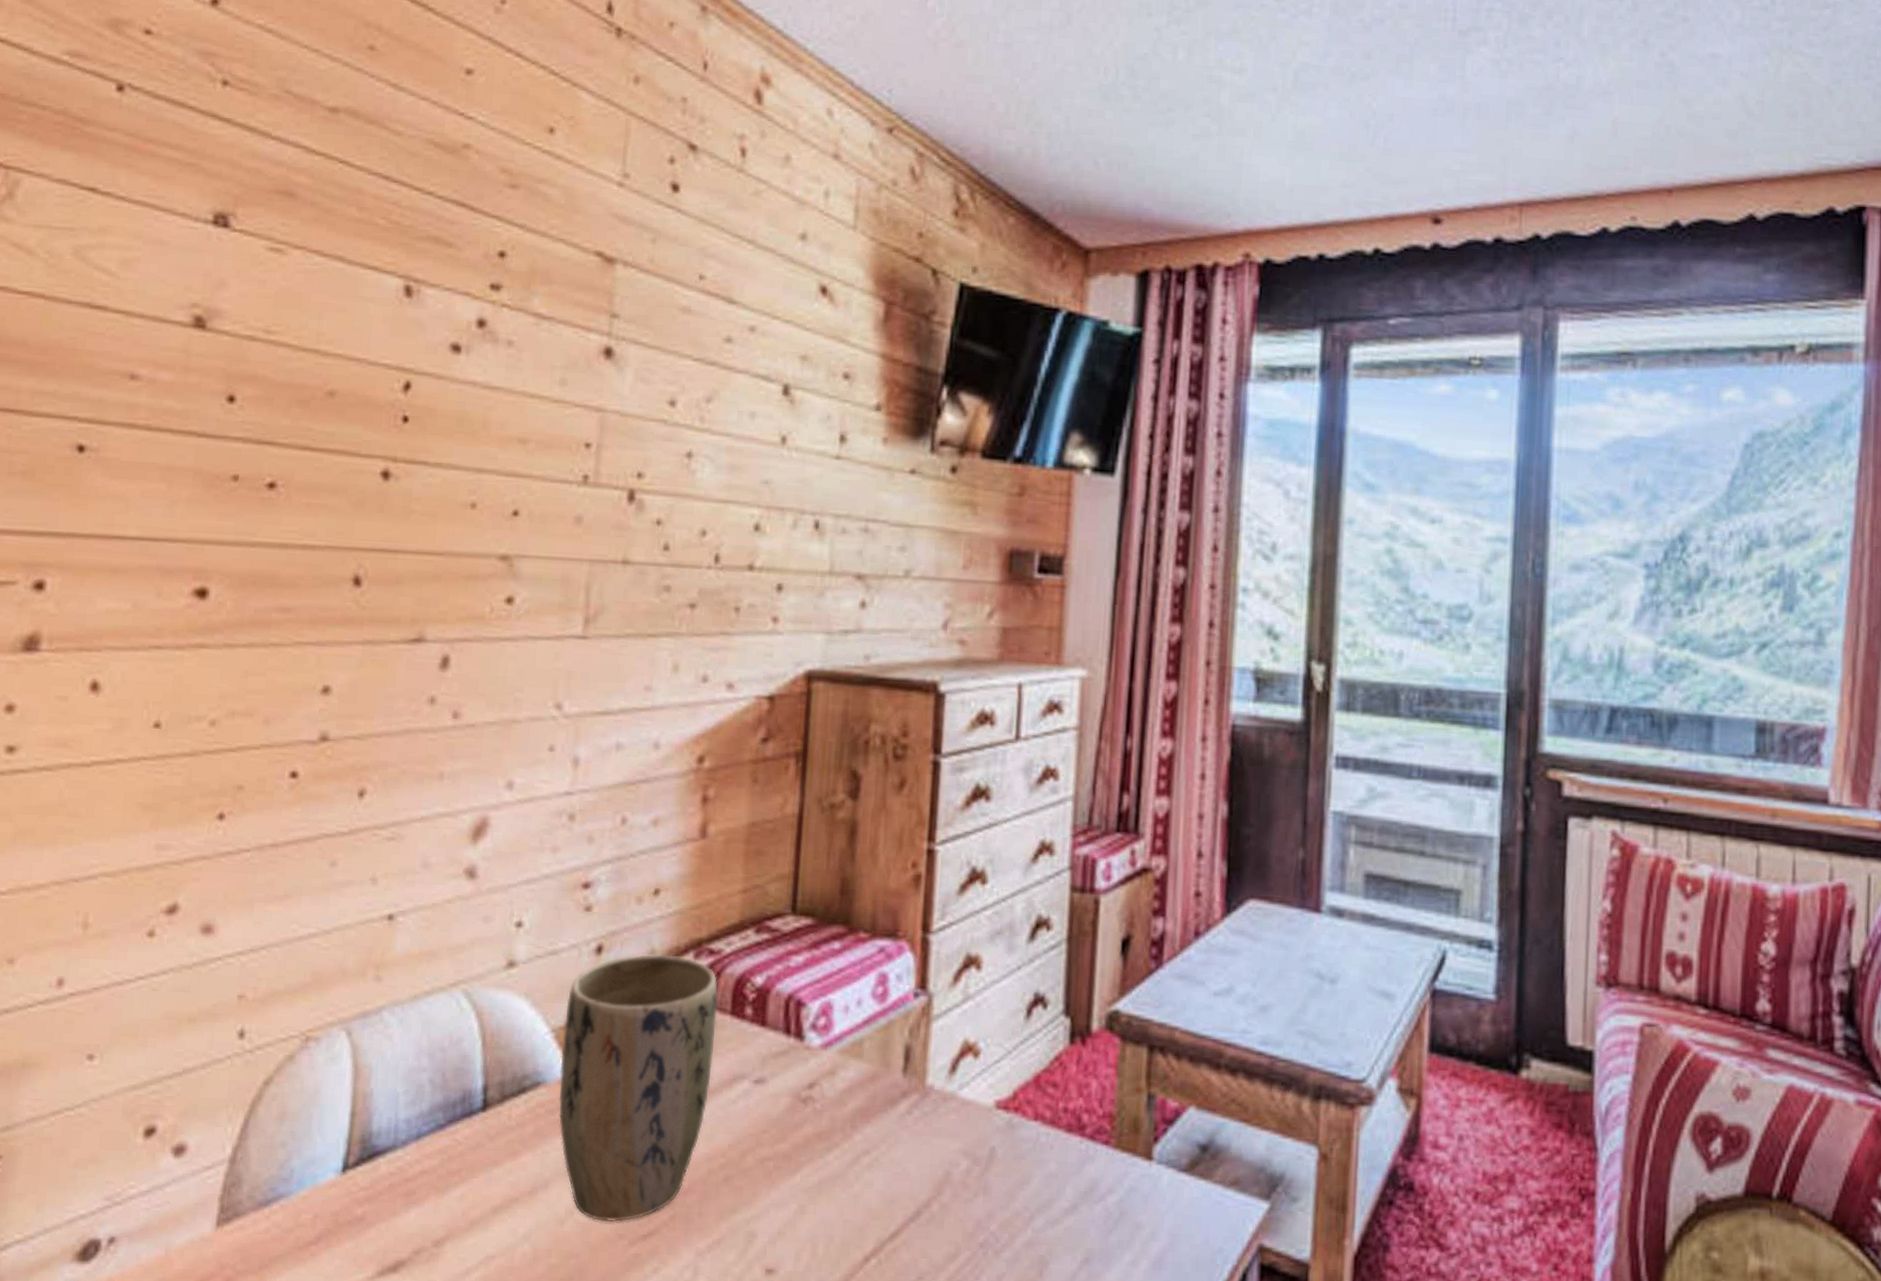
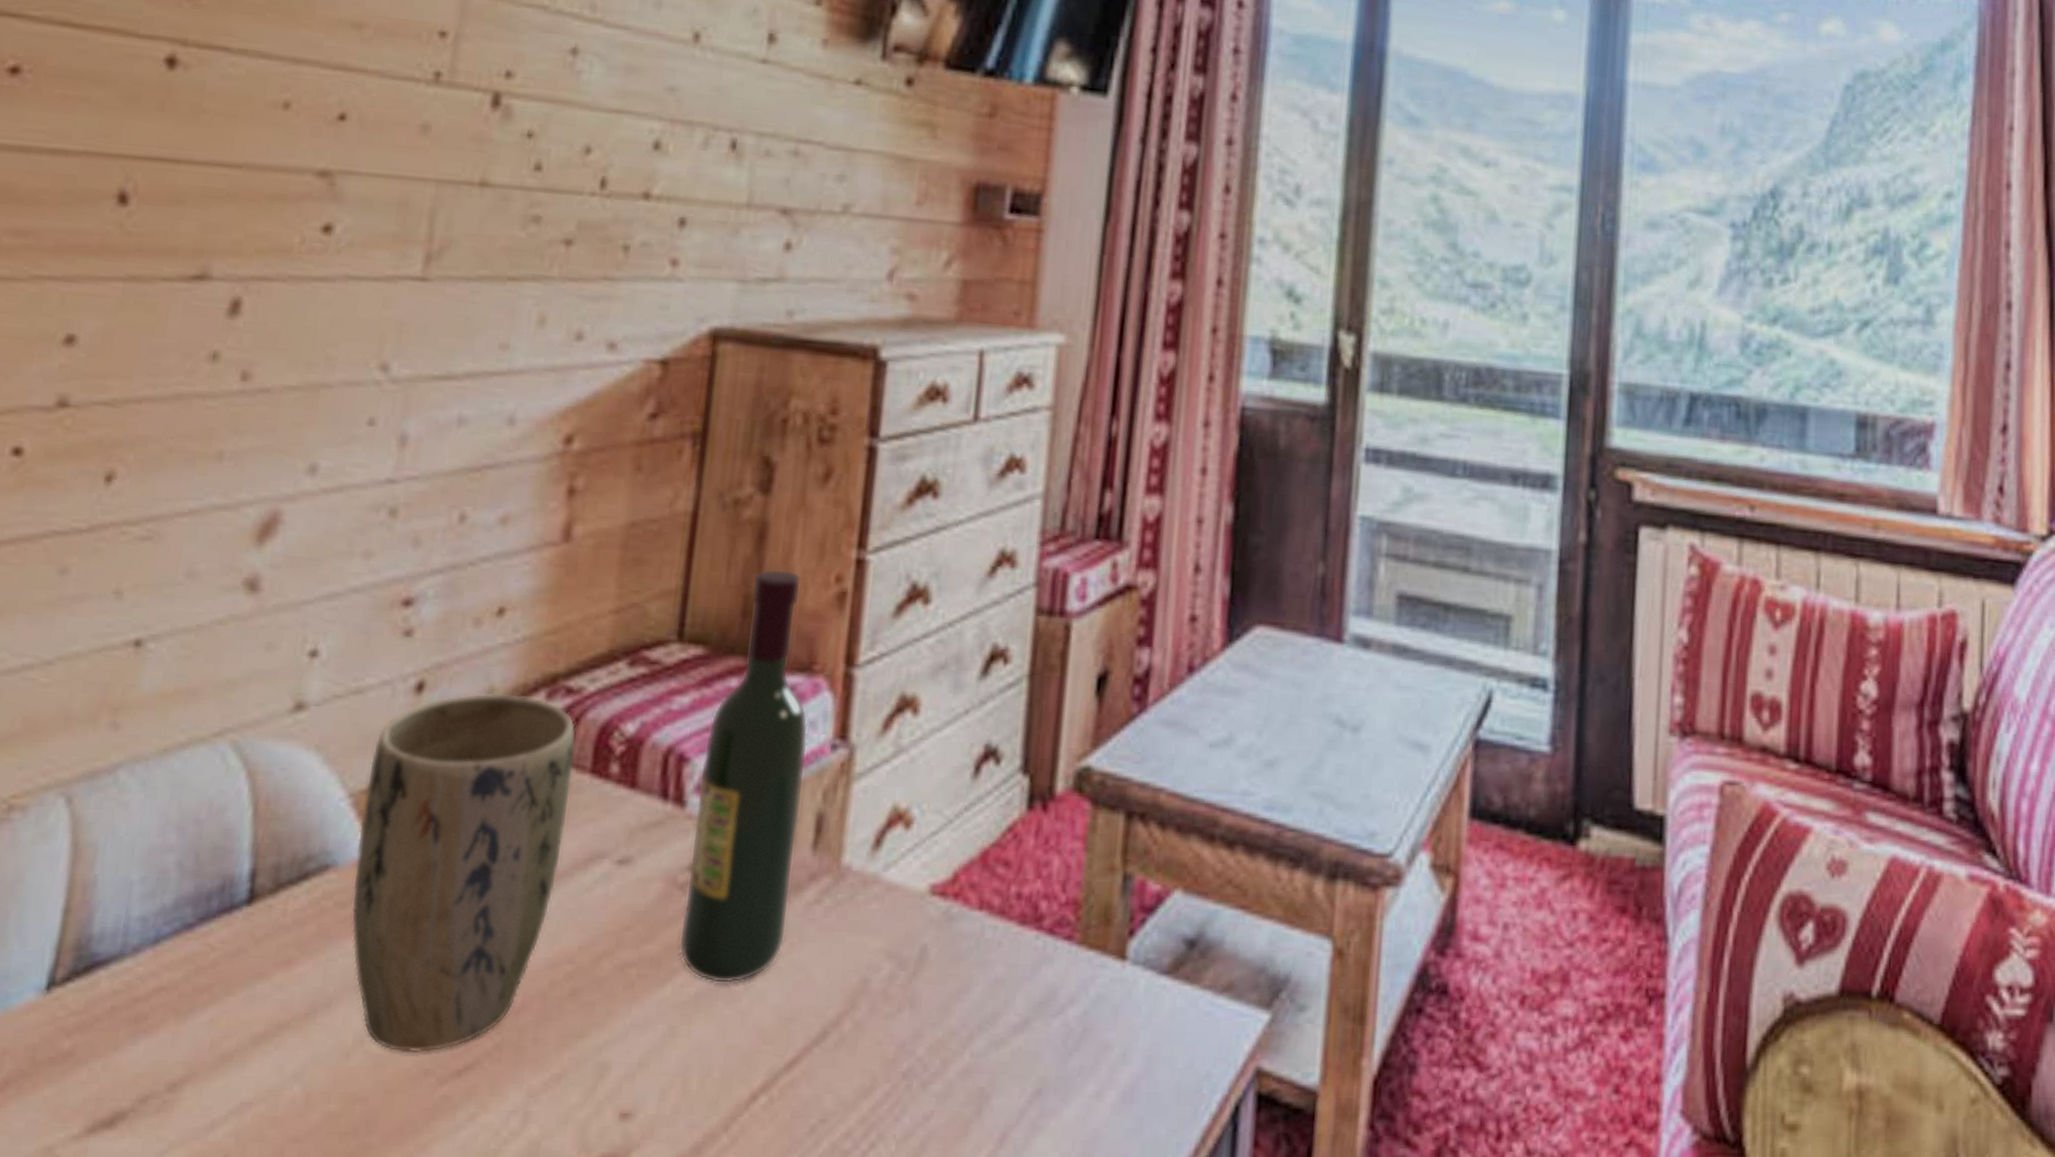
wine bottle: none [804,857,896,1174] -> present [679,568,809,984]

